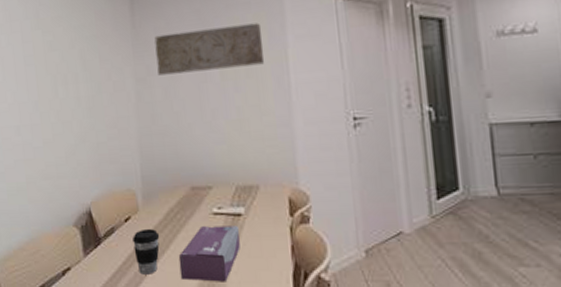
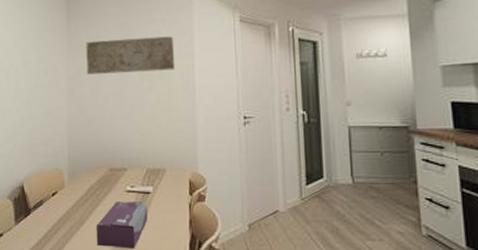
coffee cup: present [132,229,160,275] -> none [57,203,81,241]

